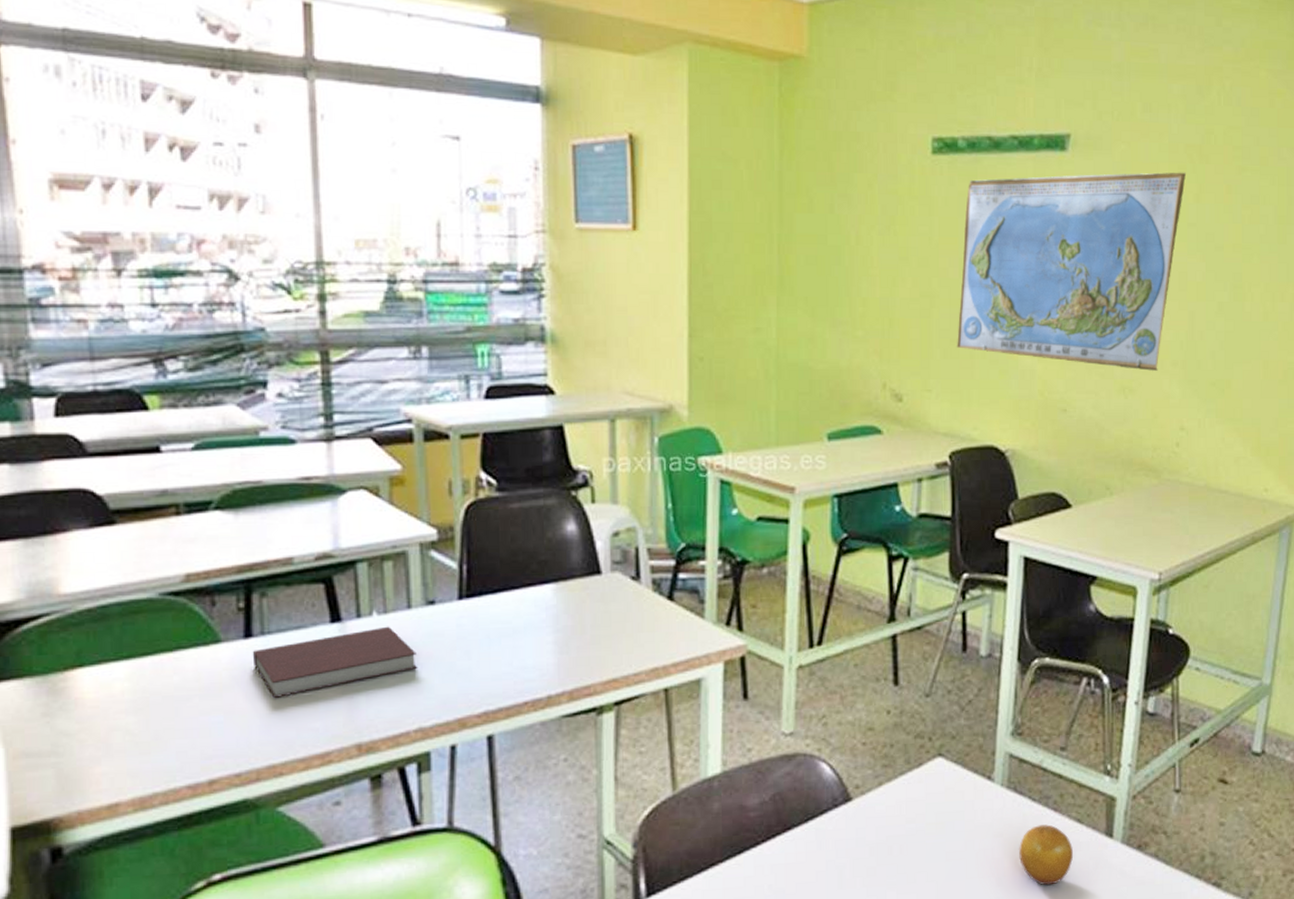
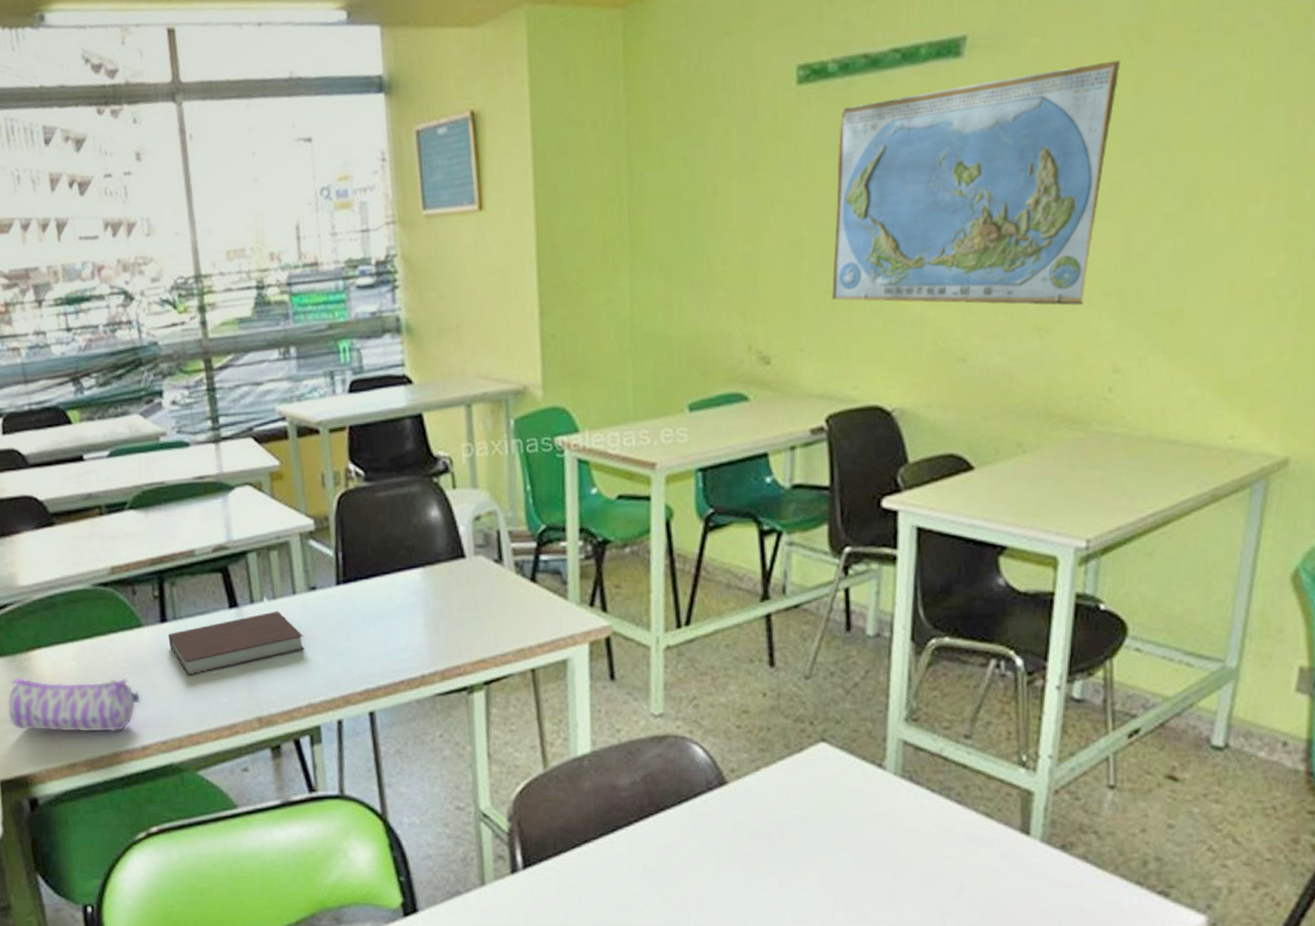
pencil case: none [30,700,212,766] -> present [7,676,141,733]
fruit: present [1019,824,1074,886] -> none [916,817,982,883]

